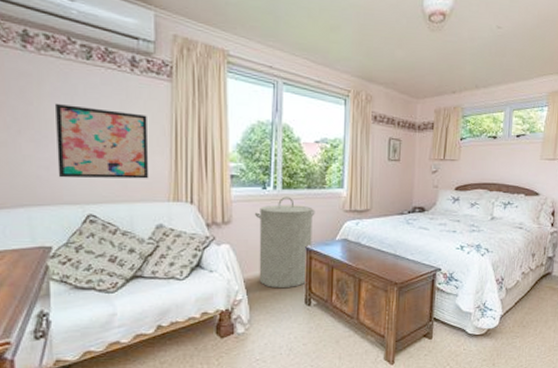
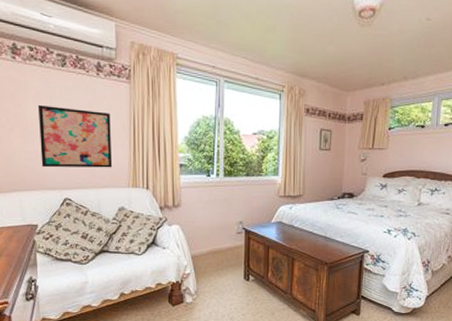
laundry hamper: present [255,196,315,289] -> none [201,183,253,265]

